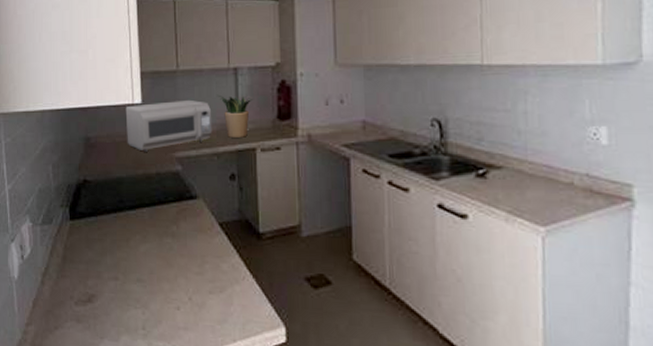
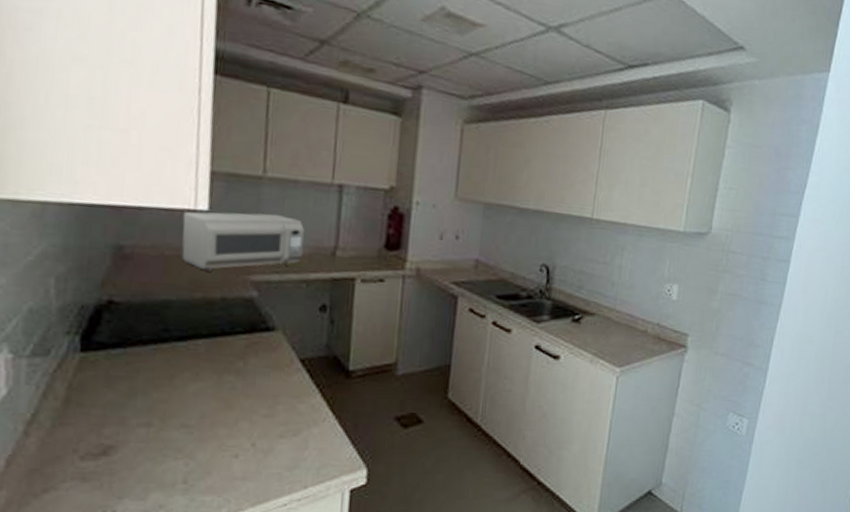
potted plant: present [217,94,254,139] -> none [314,212,359,266]

